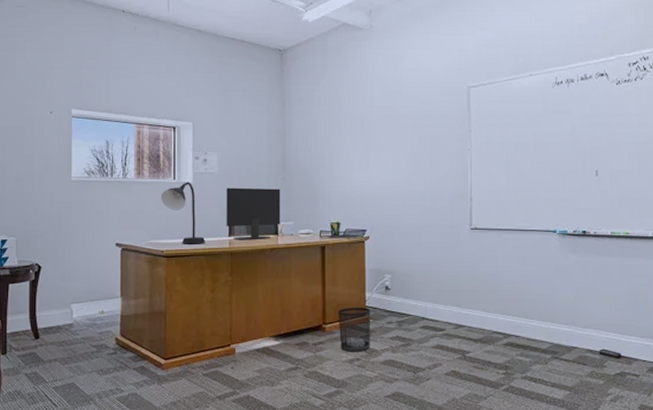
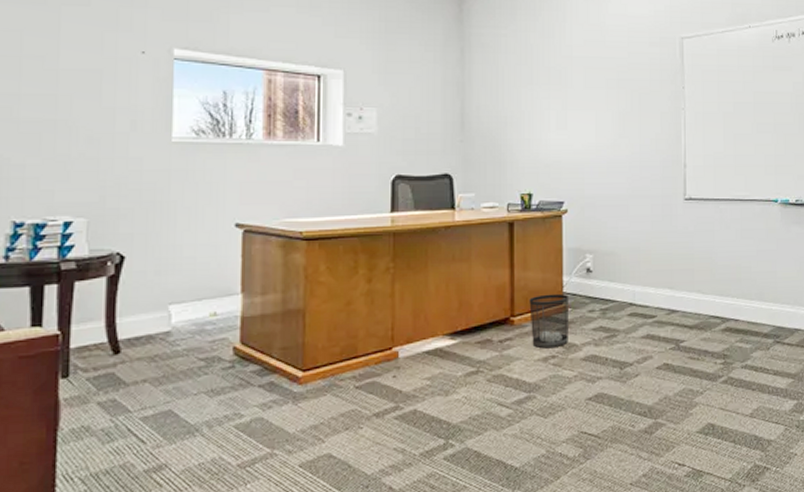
desk lamp: present [161,182,206,244] -> none [300,144,361,223]
computer monitor: present [226,187,281,241] -> none [388,151,458,217]

